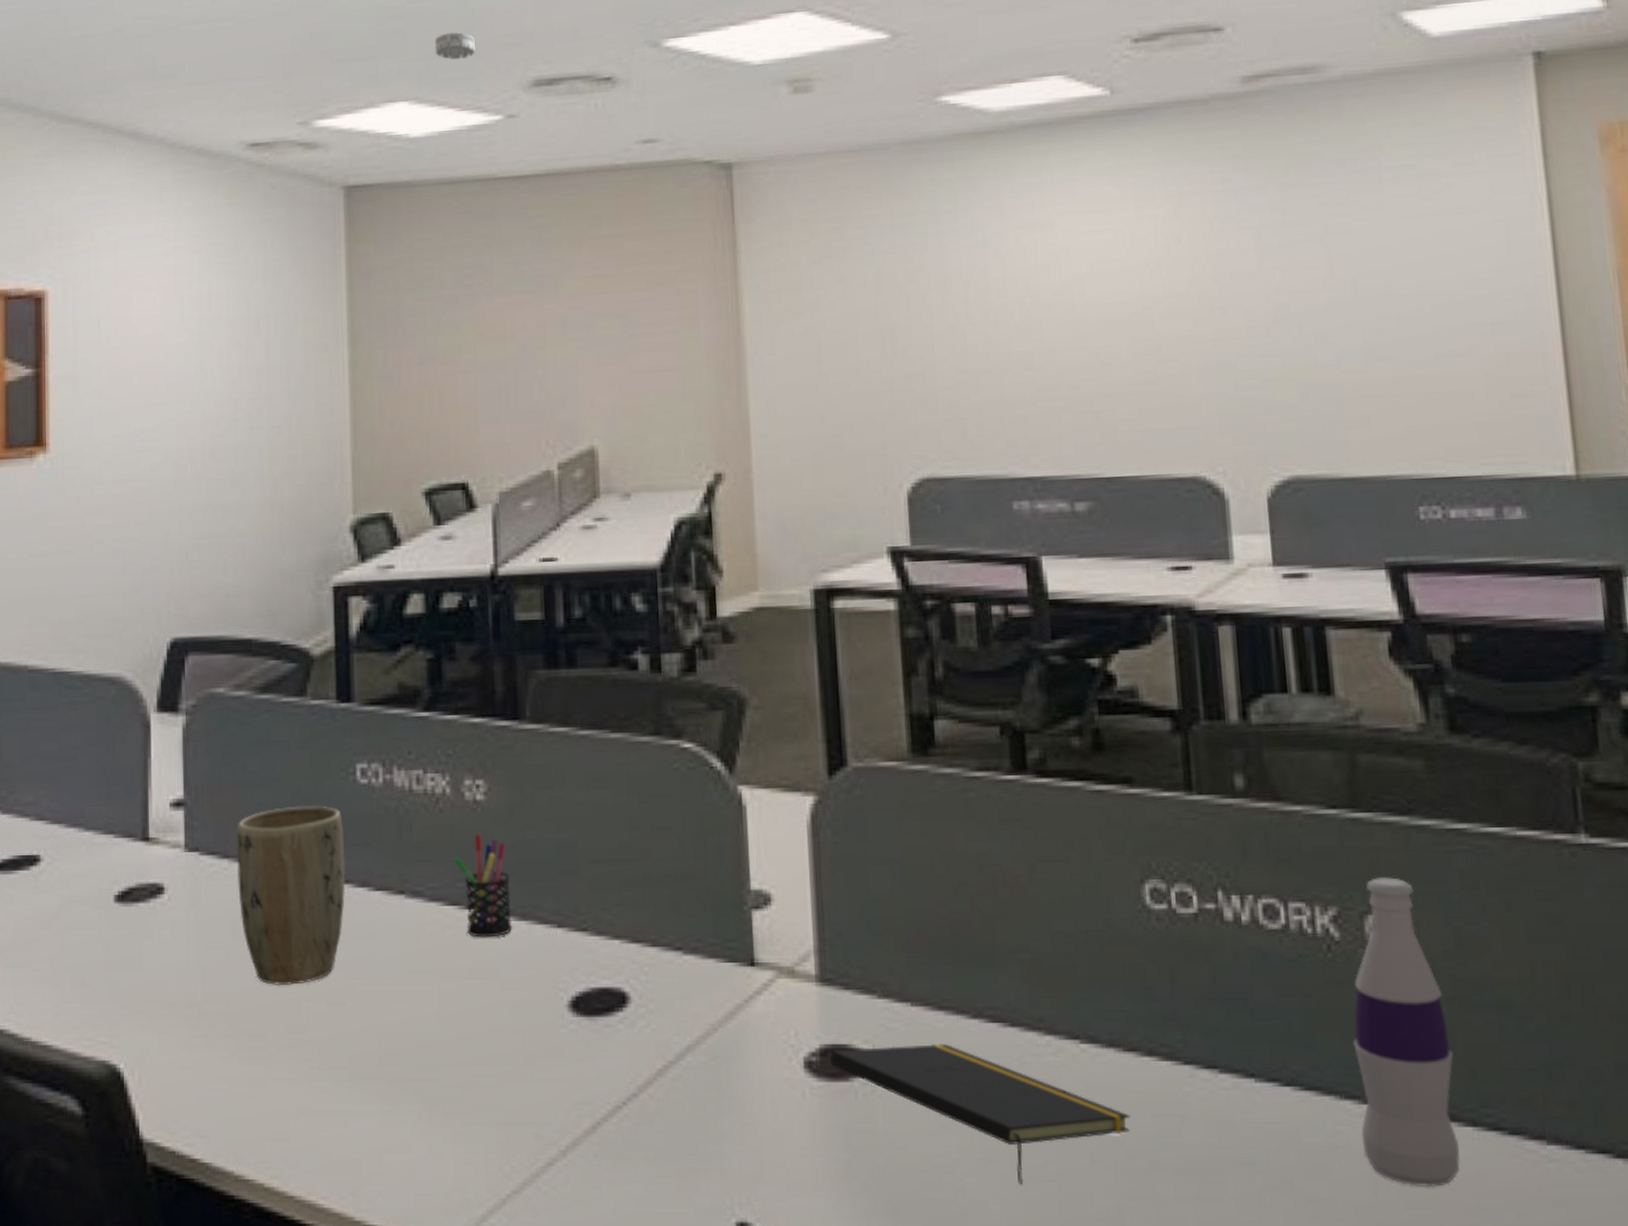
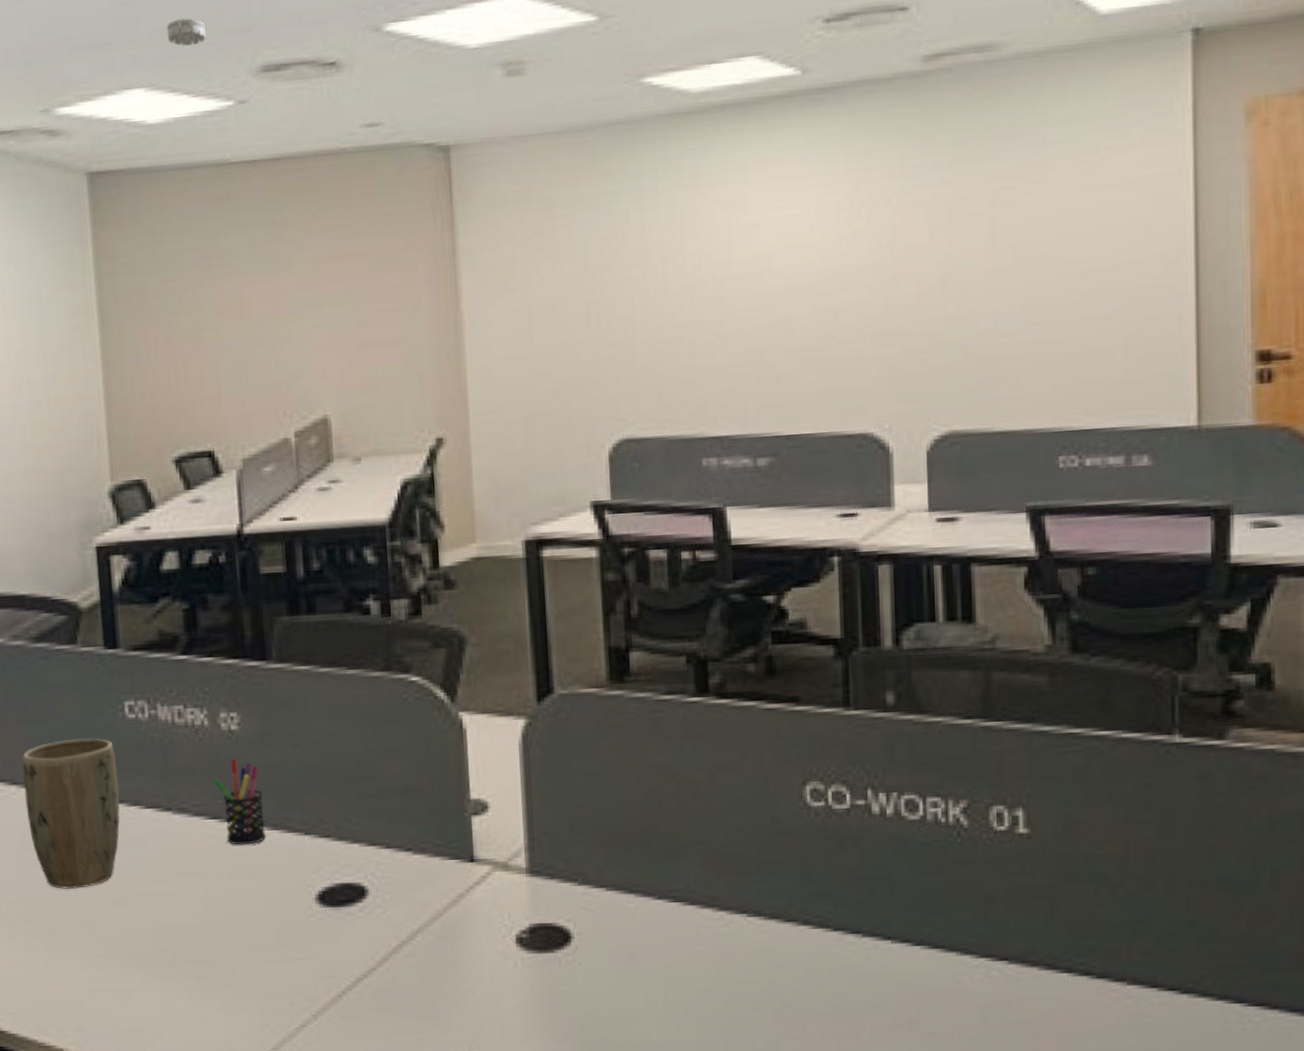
notepad: present [830,1044,1131,1185] -> none [538,921,788,1030]
bottle: present [1353,876,1460,1188] -> none [974,774,1056,1022]

